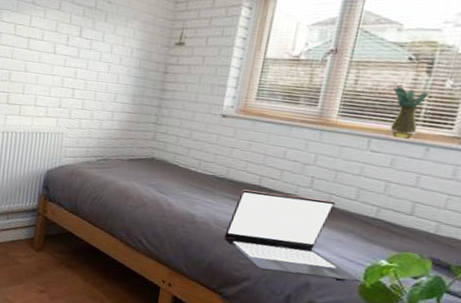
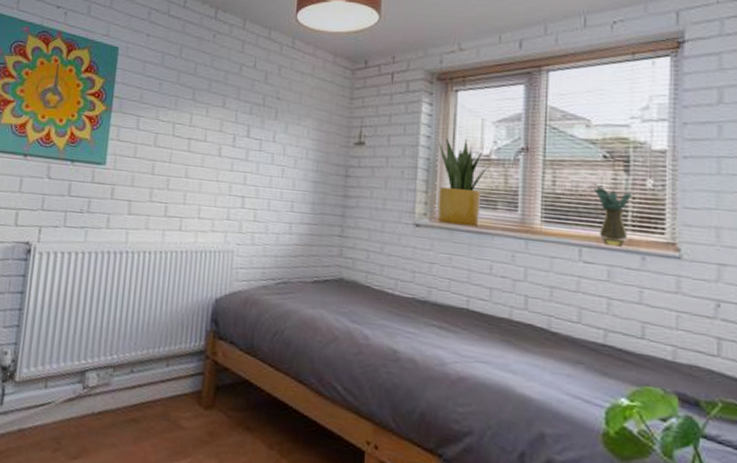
laptop: present [224,189,362,283] -> none [435,314,604,430]
planter: none [243,41,299,119] -> present [437,139,491,227]

